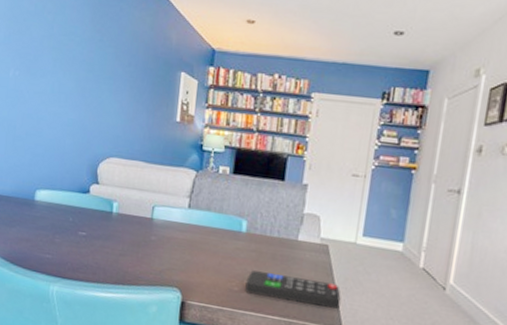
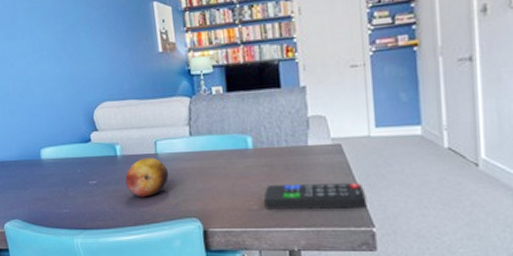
fruit: none [115,220,160,259] -> present [125,158,169,198]

